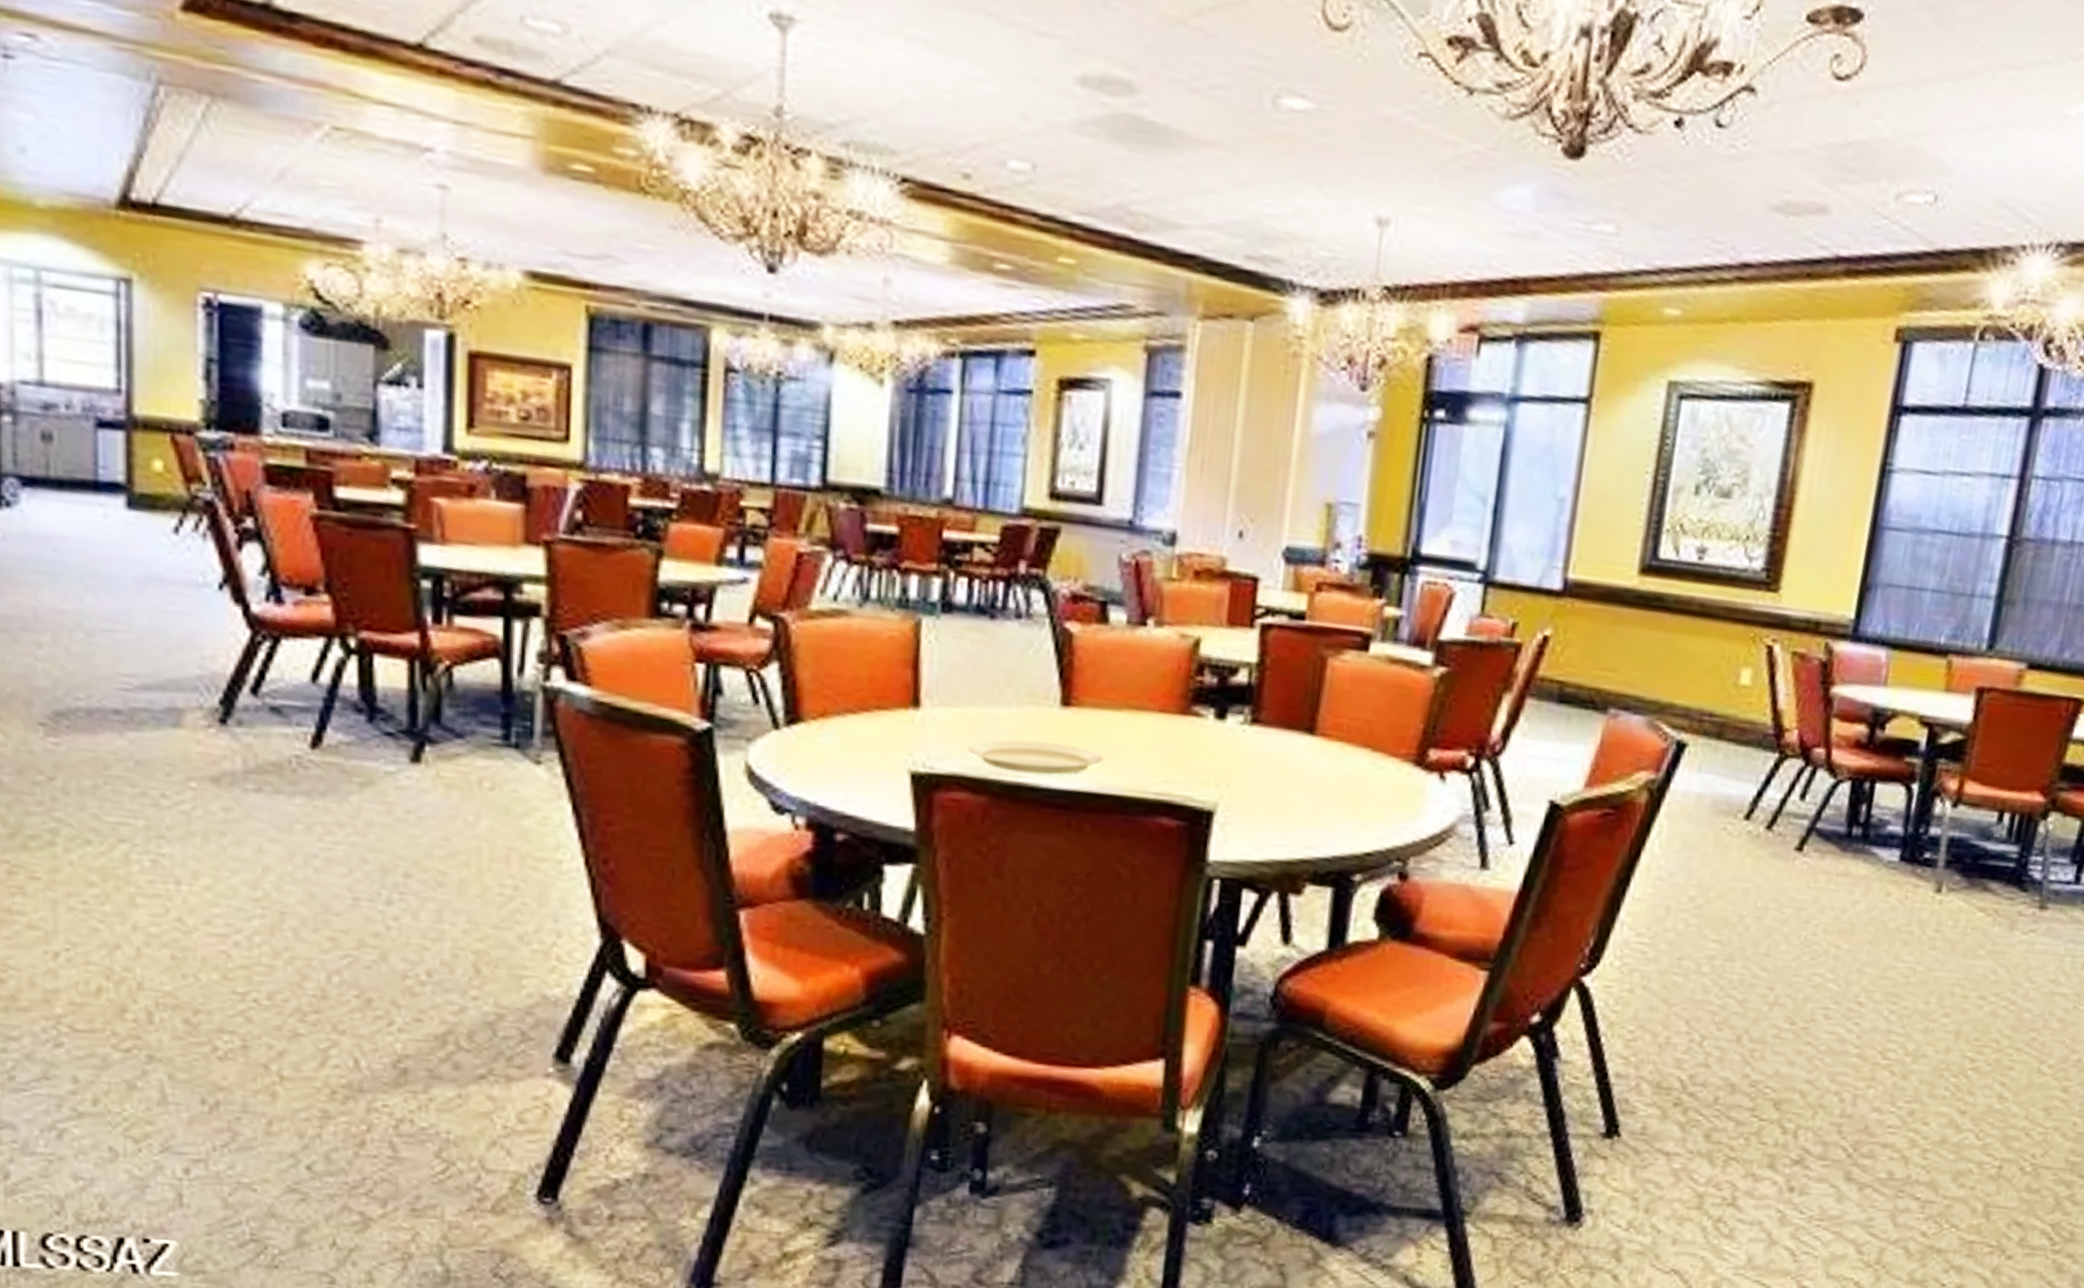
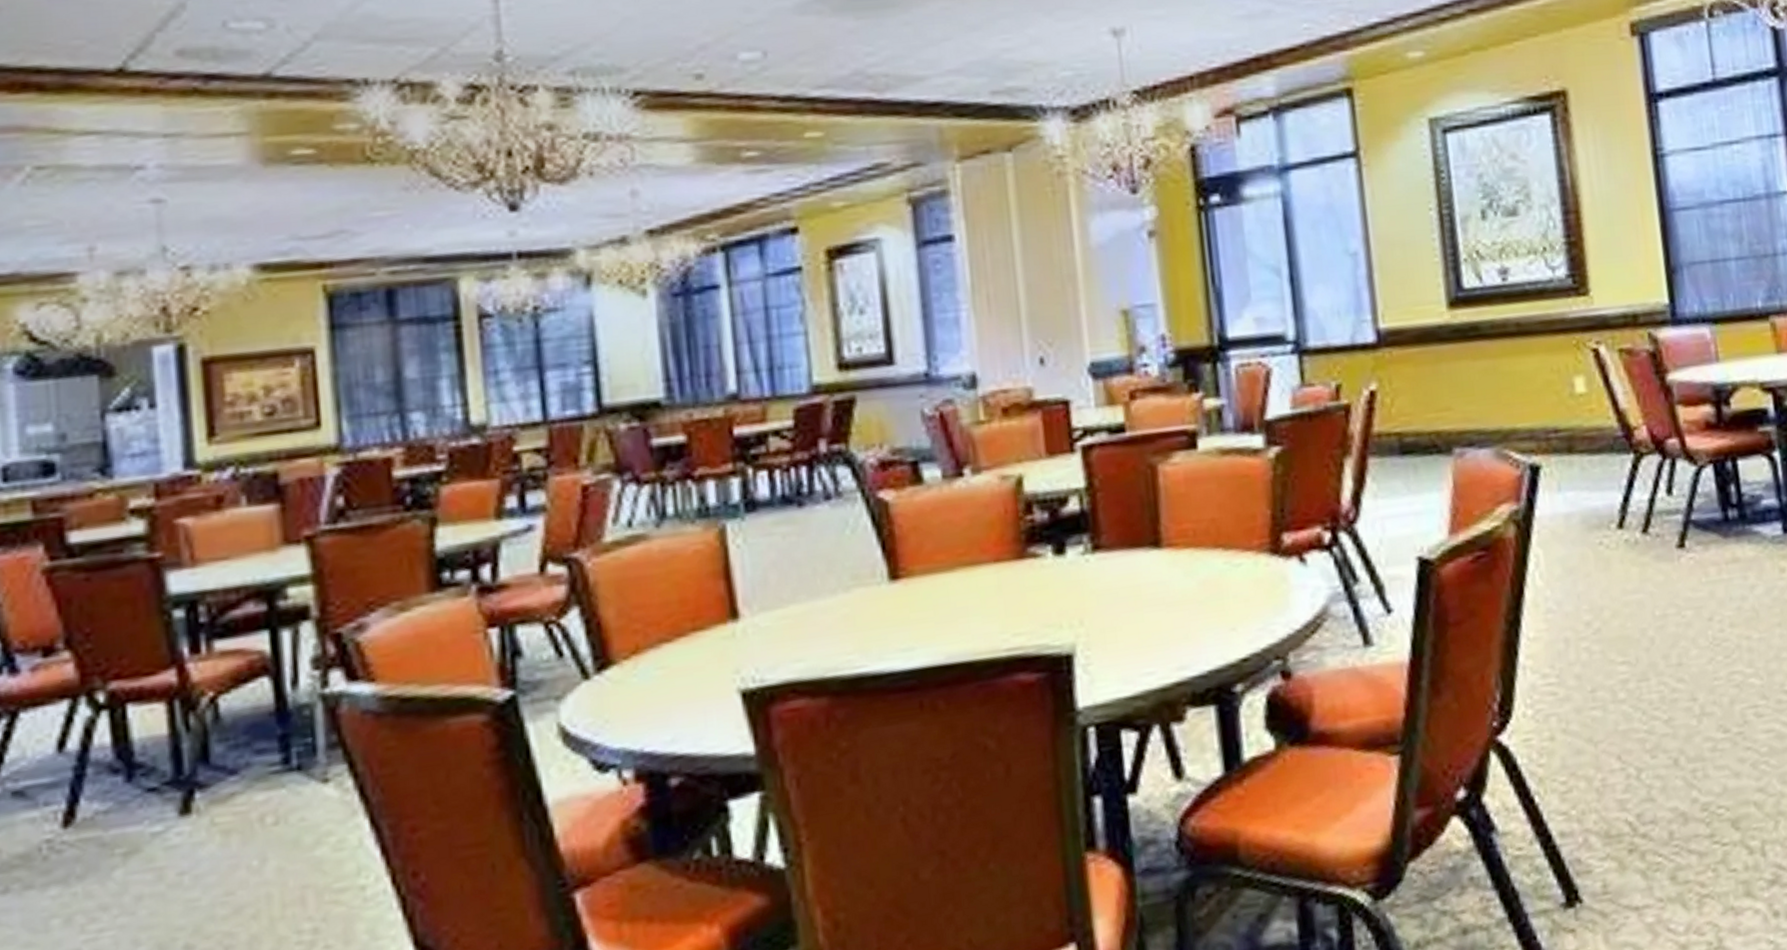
plate: present [967,739,1104,774] -> none [797,619,945,664]

